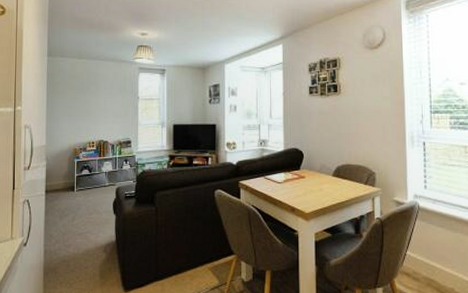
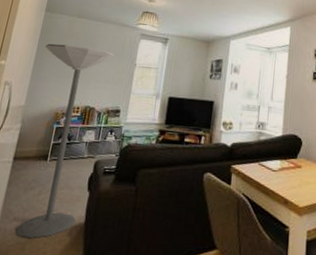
floor lamp: none [53,86,117,256] -> present [16,43,114,238]

